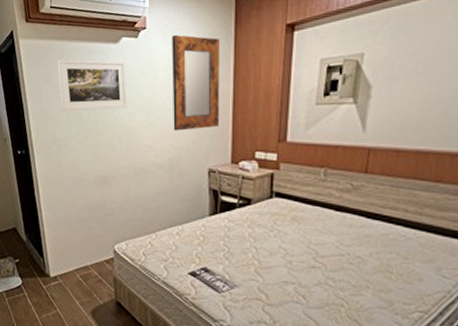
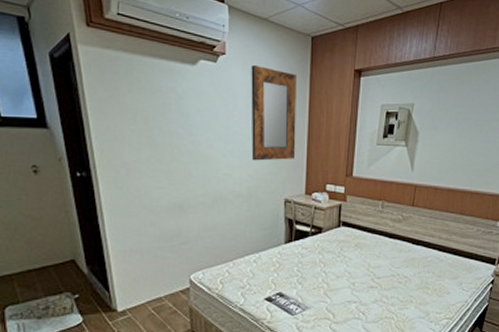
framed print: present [57,59,128,111] -> none [125,73,205,134]

